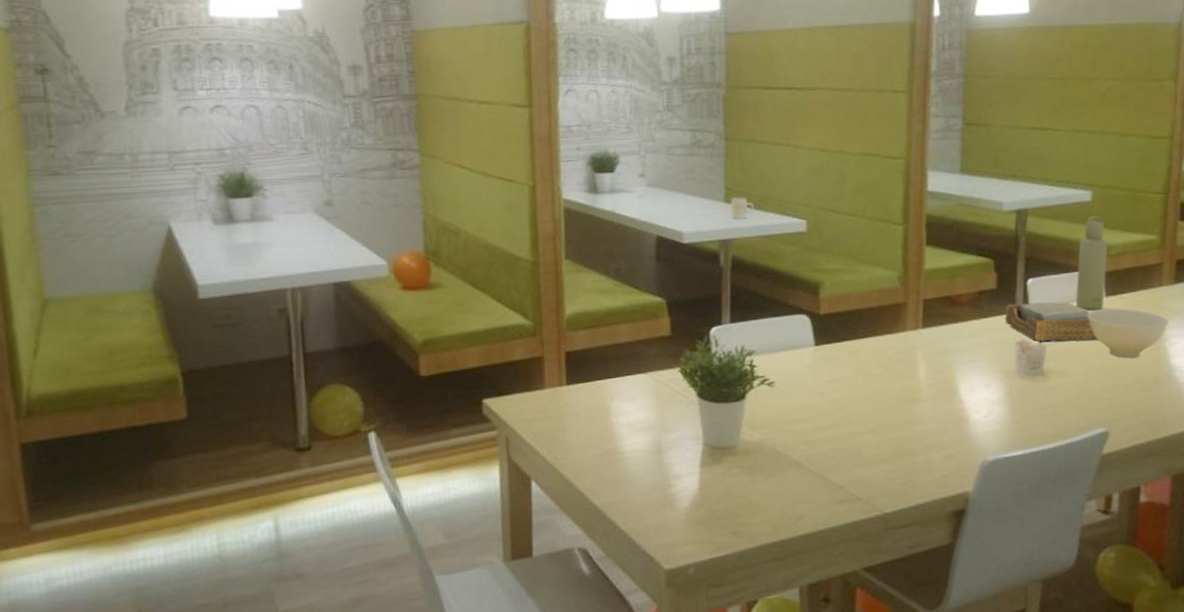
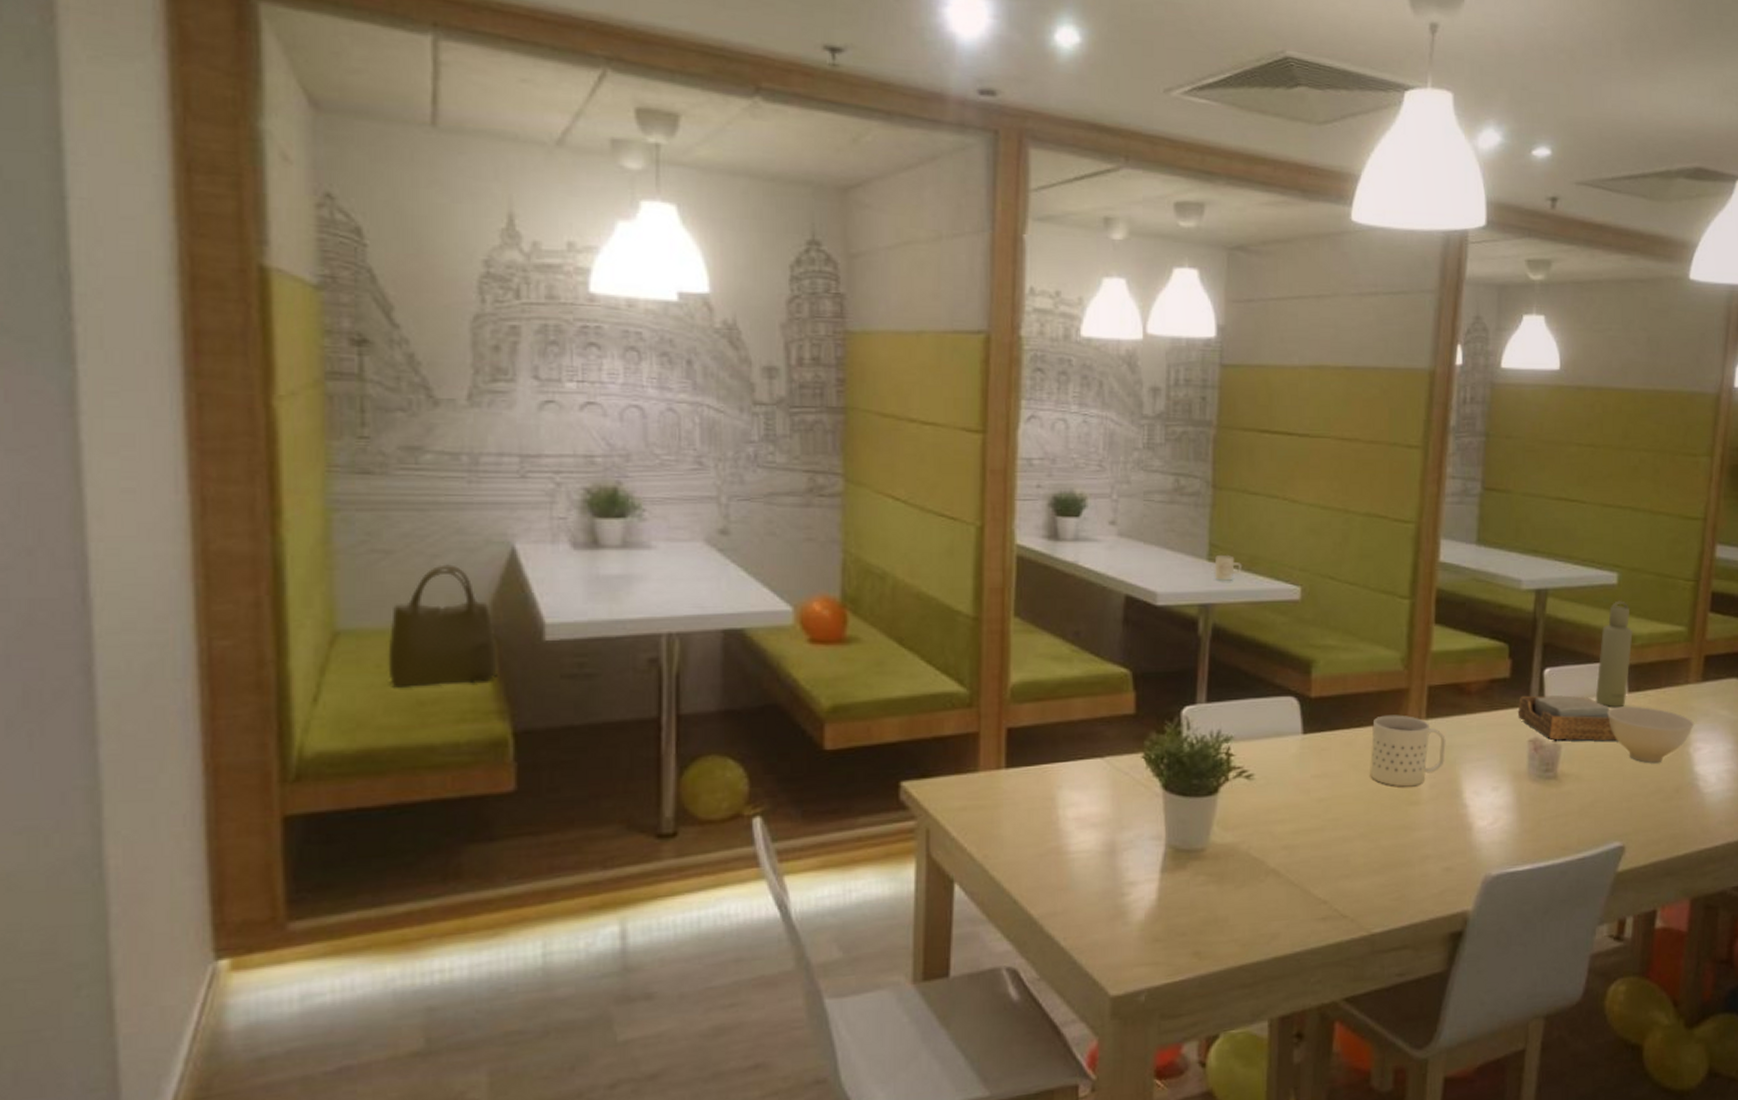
handbag: none [84,242,166,341] -> present [388,564,498,688]
mug: none [875,326,942,388] -> present [1370,715,1446,787]

